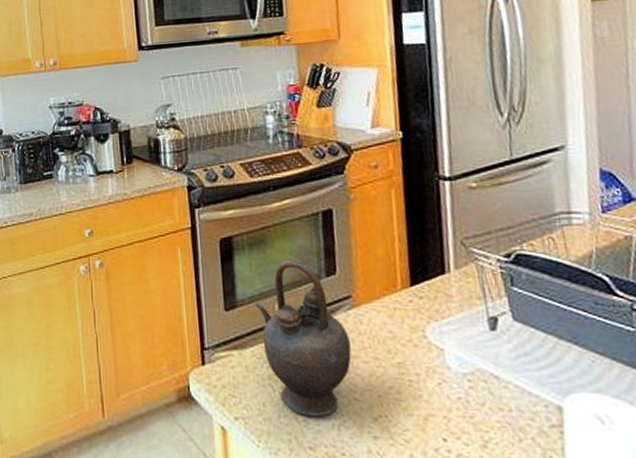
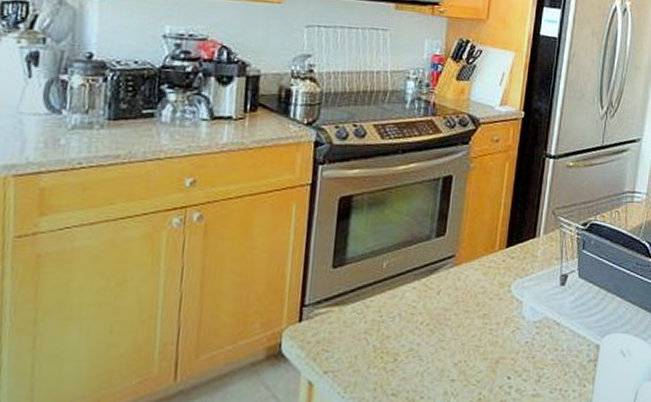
teapot: present [255,259,352,417] -> none [364,220,447,366]

